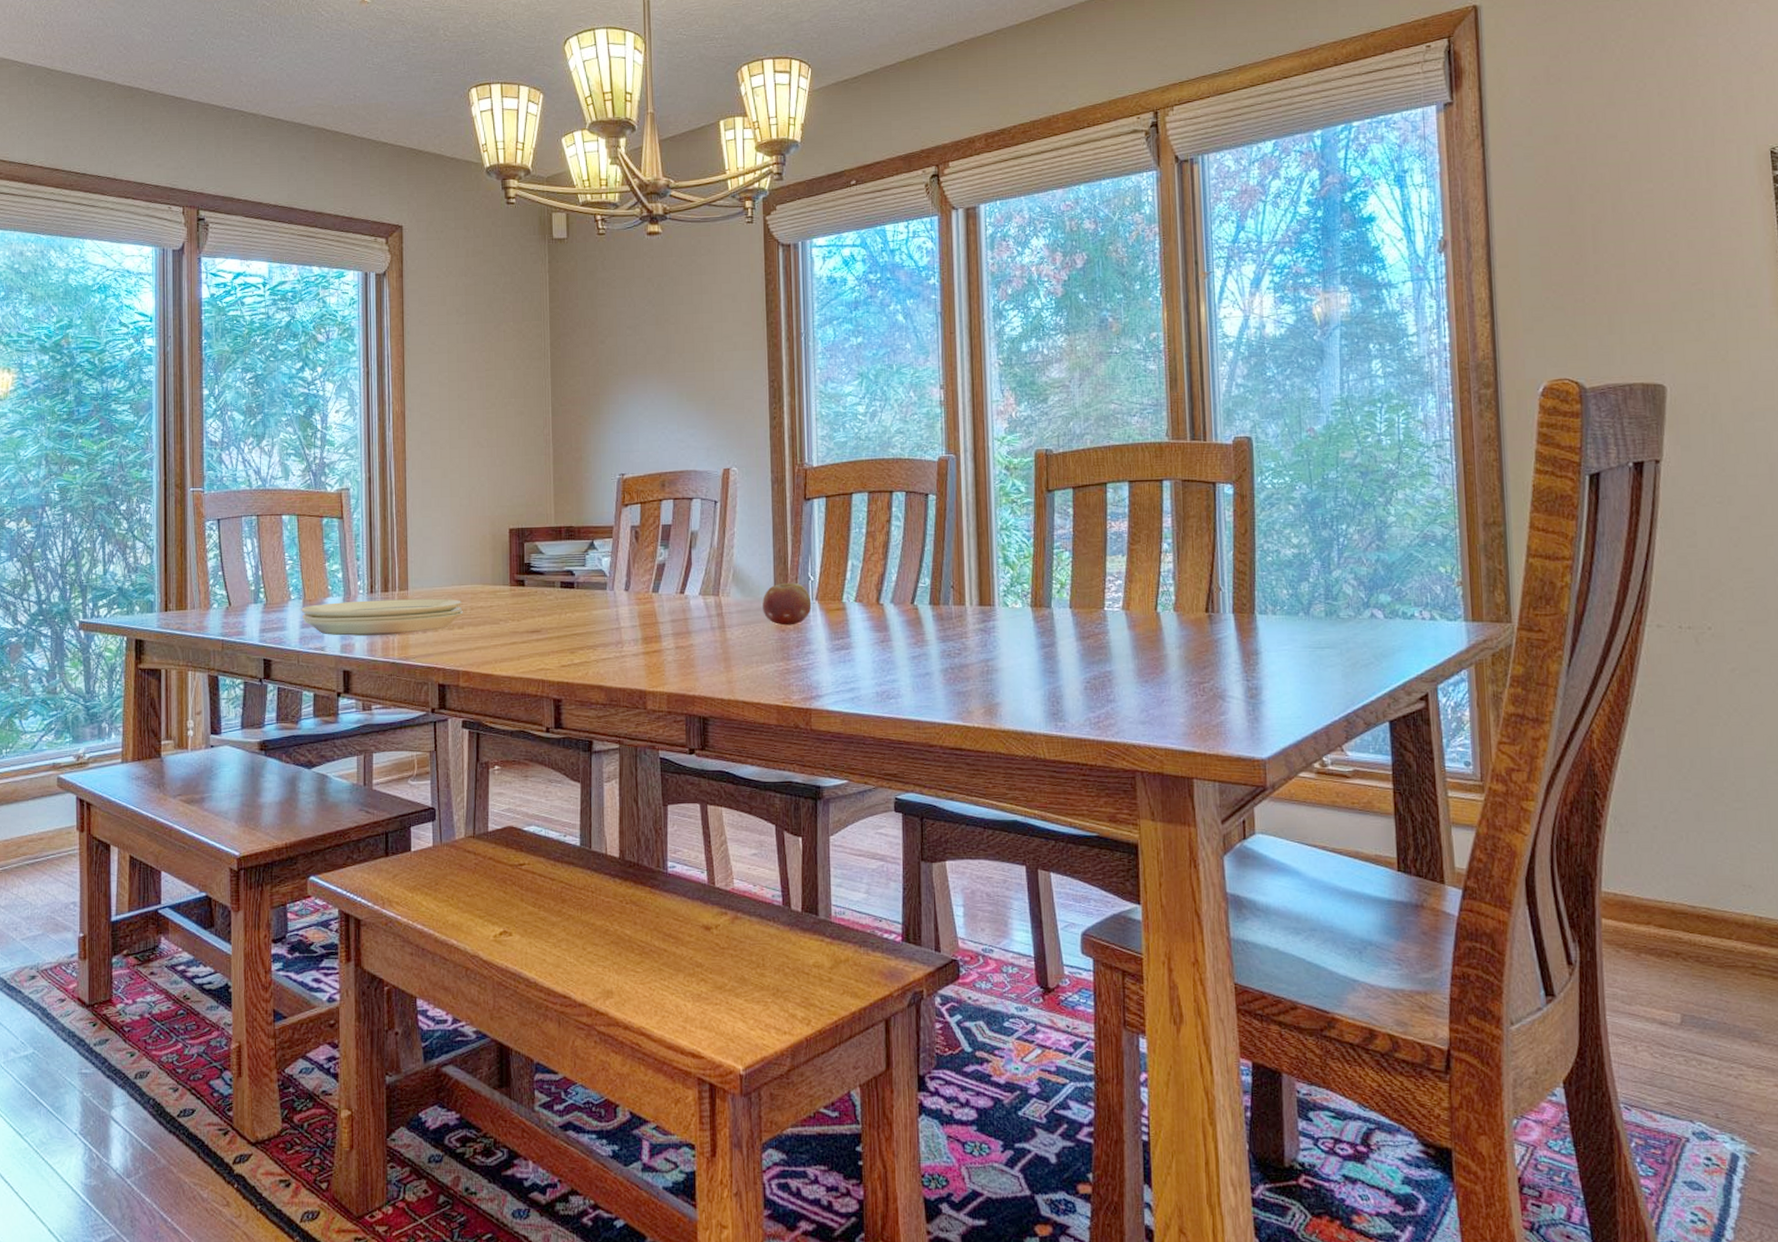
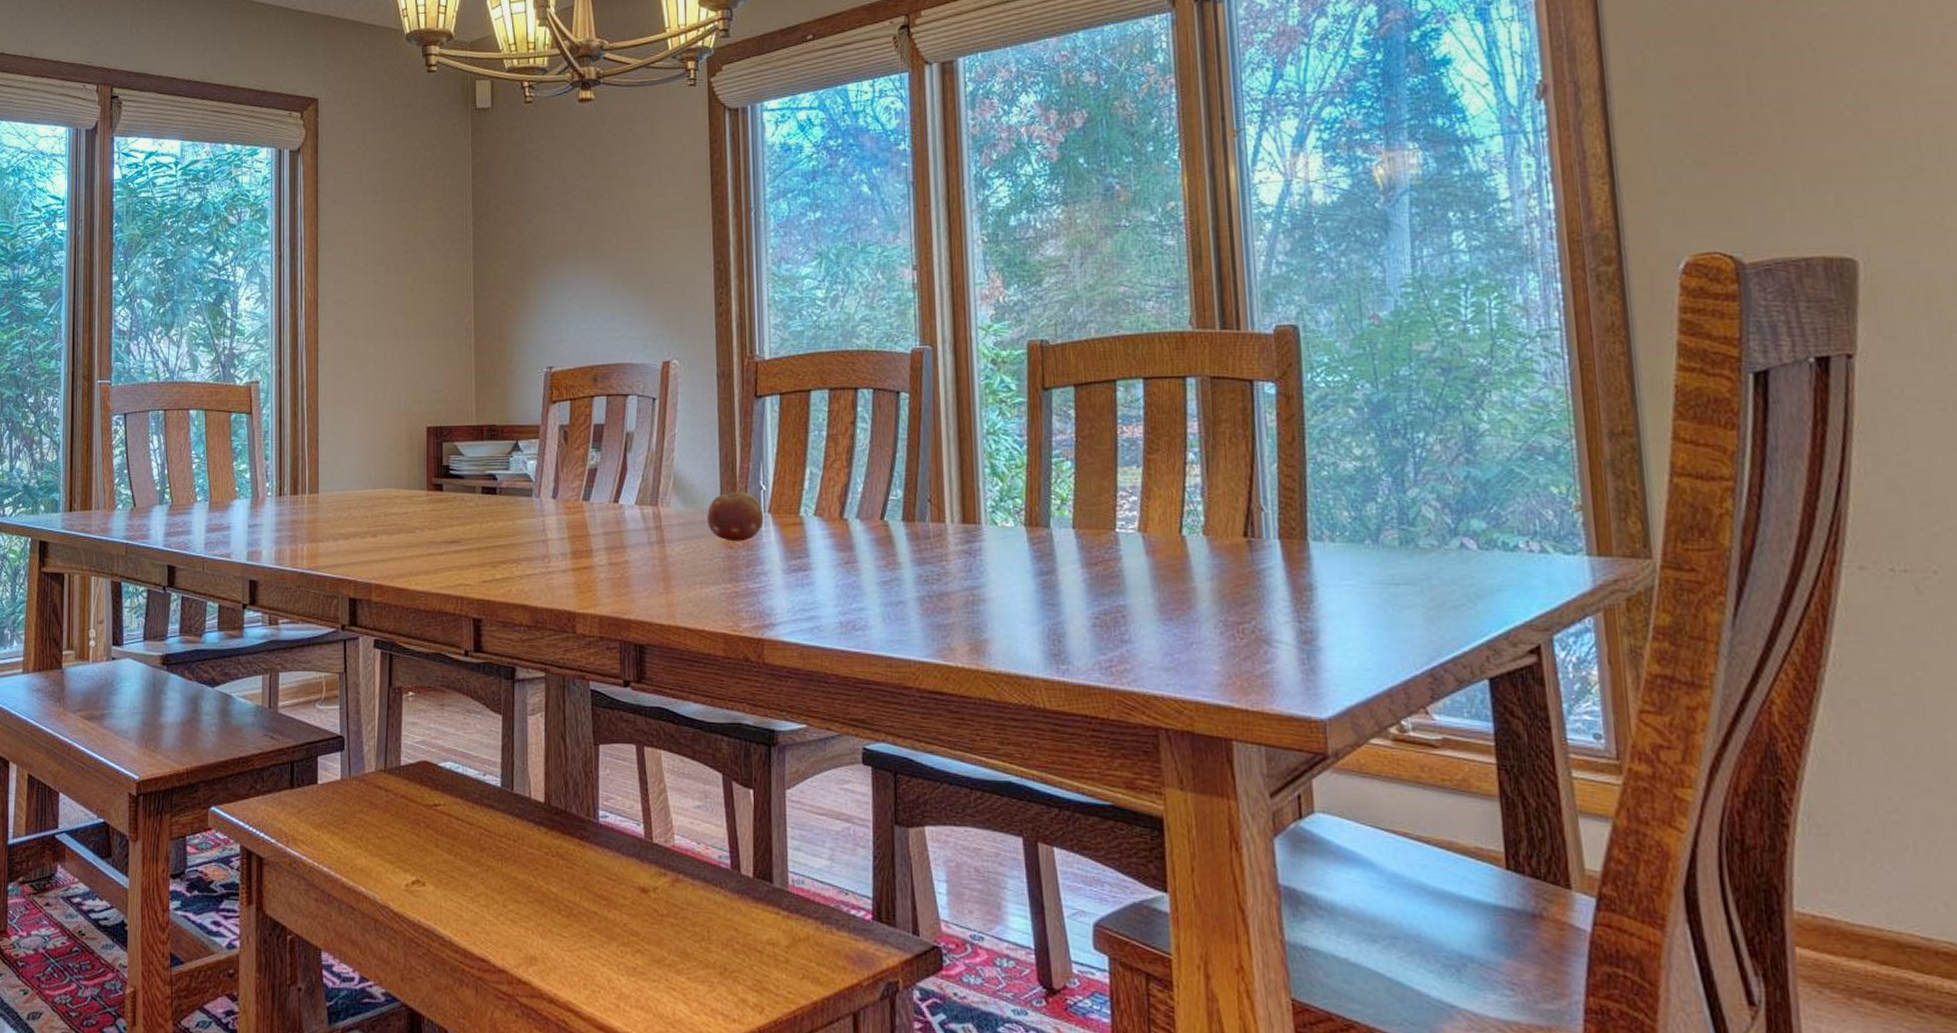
plate: present [301,598,464,636] -> none [207,503,377,543]

